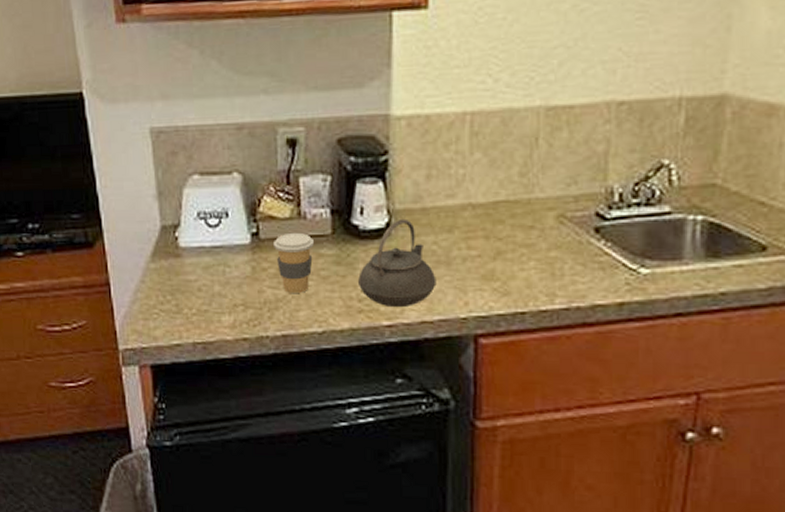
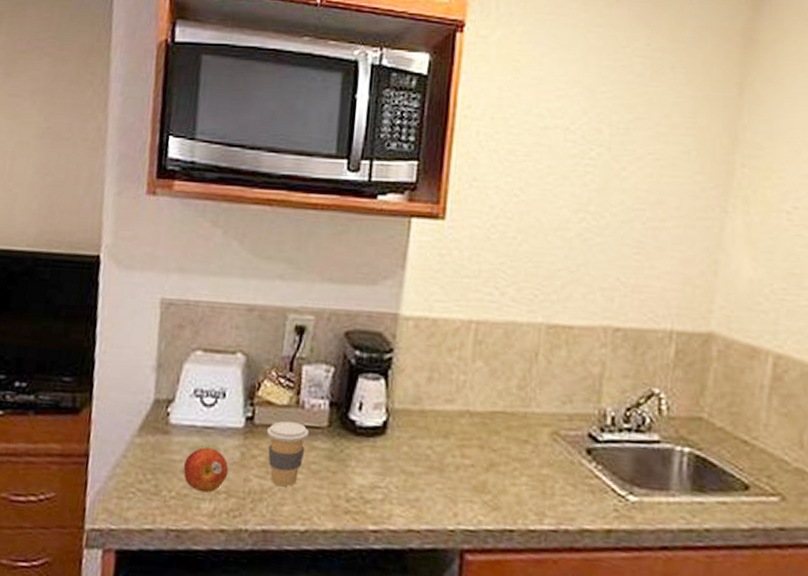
fruit: none [199,266,242,307] -> present [183,447,229,493]
teapot: present [358,218,437,308] -> none [348,418,428,513]

